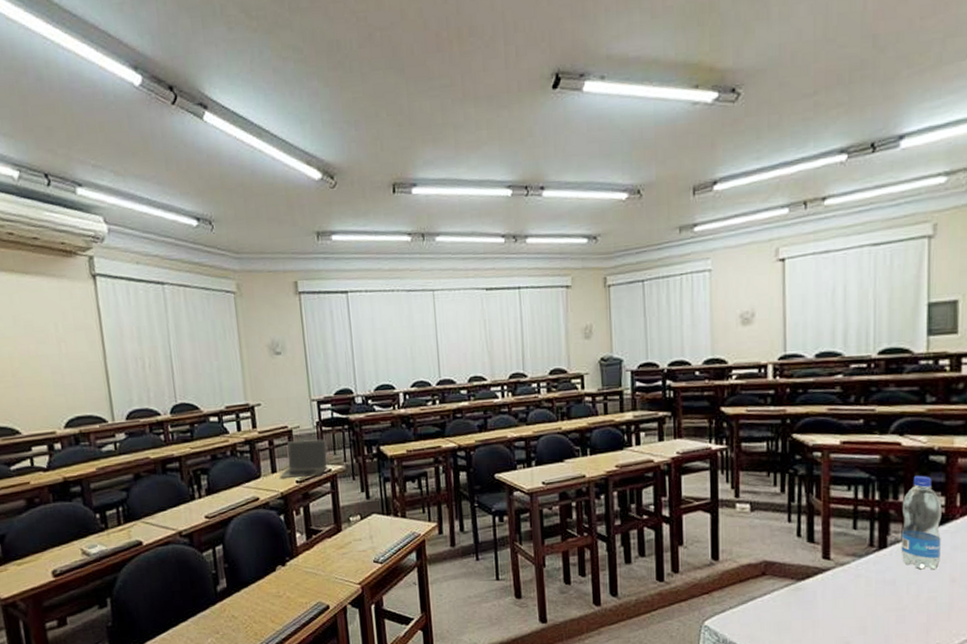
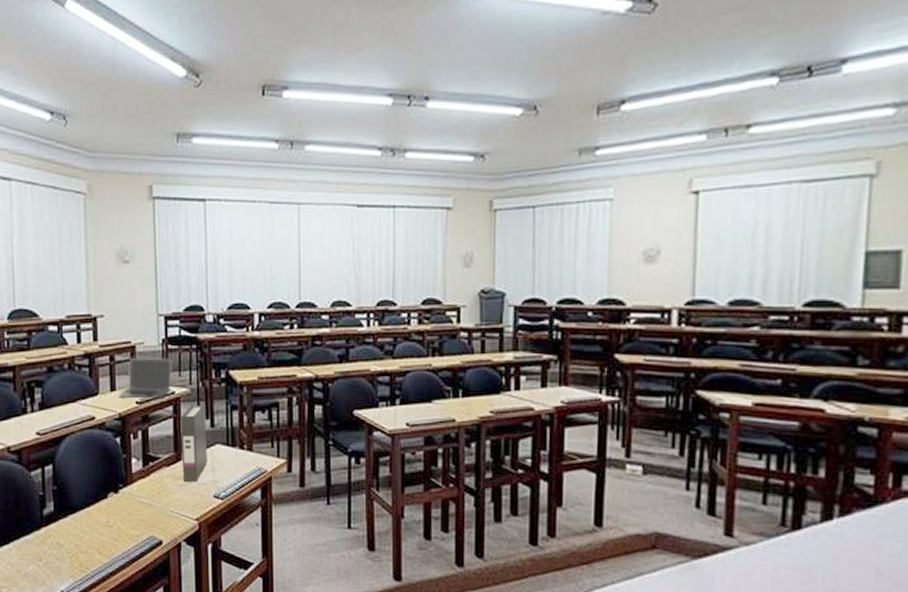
binder: none [338,478,366,550] -> present [180,403,207,482]
bottle: present [901,475,942,570] -> none [818,448,870,560]

